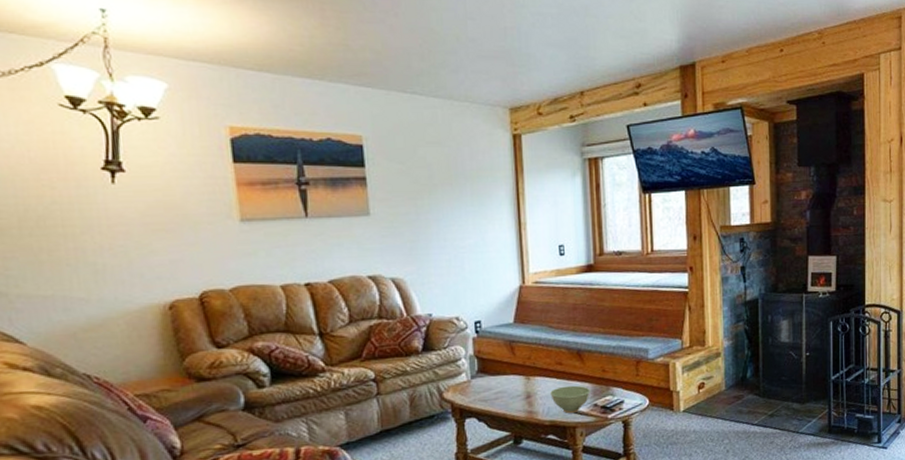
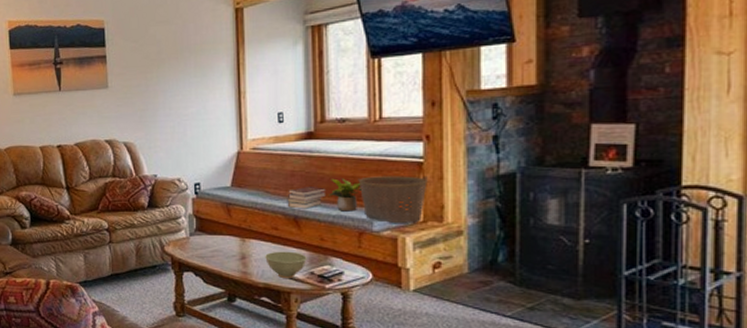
books: none [570,319,605,342] -> present [287,187,325,209]
potted plant: none [609,309,637,342] -> present [329,178,361,212]
basket: none [634,305,692,351] -> present [358,176,428,223]

